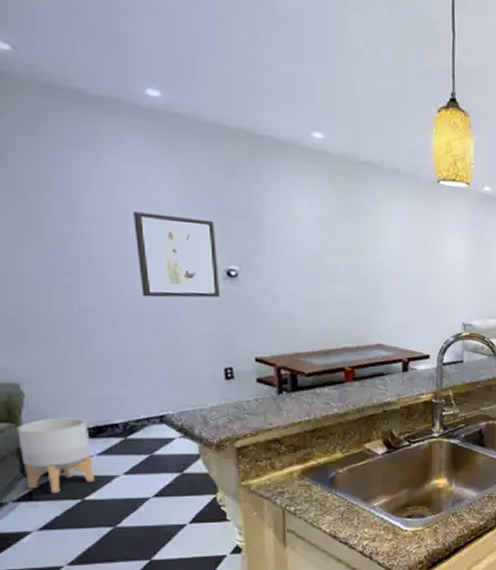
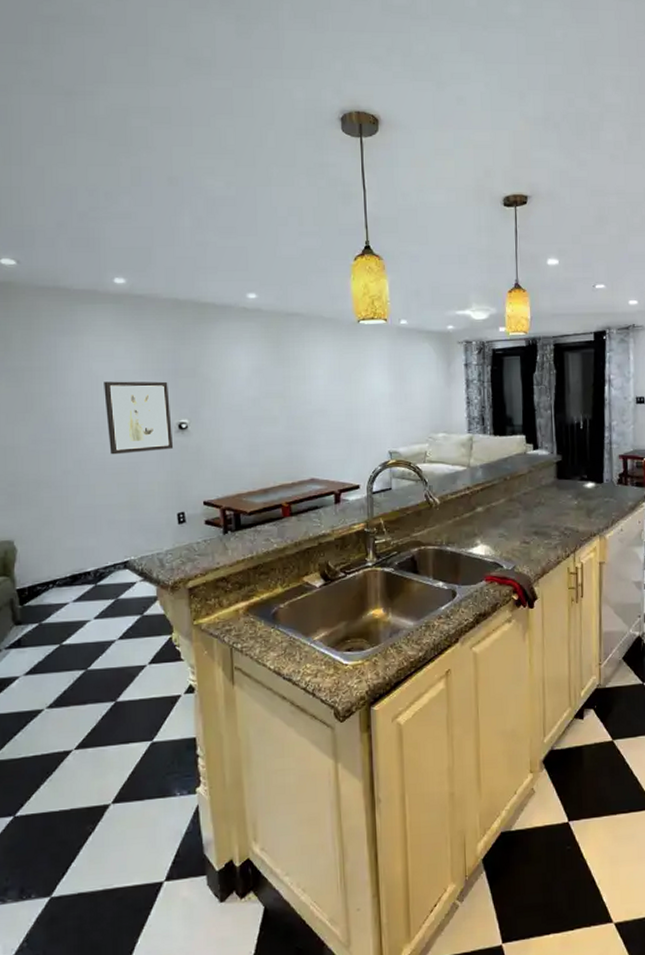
planter: present [17,417,94,493] -> none [11,568,70,639]

